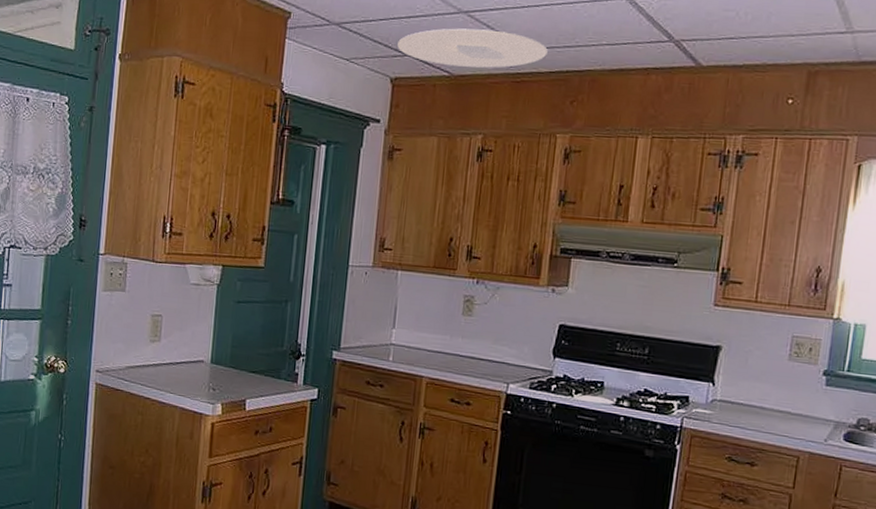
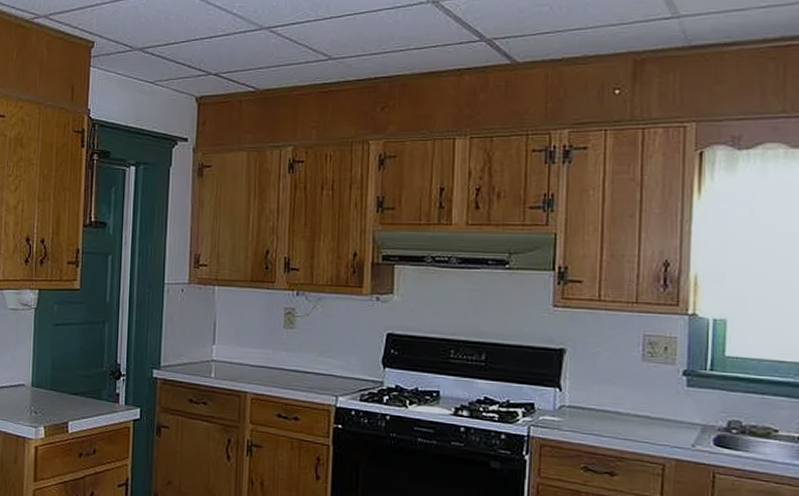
ceiling light: present [397,28,548,68] -> none [201,43,354,81]

